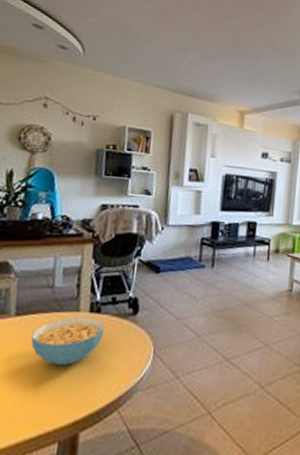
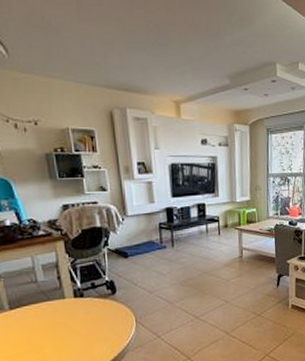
cereal bowl: present [31,317,105,365] -> none [28,301,91,343]

